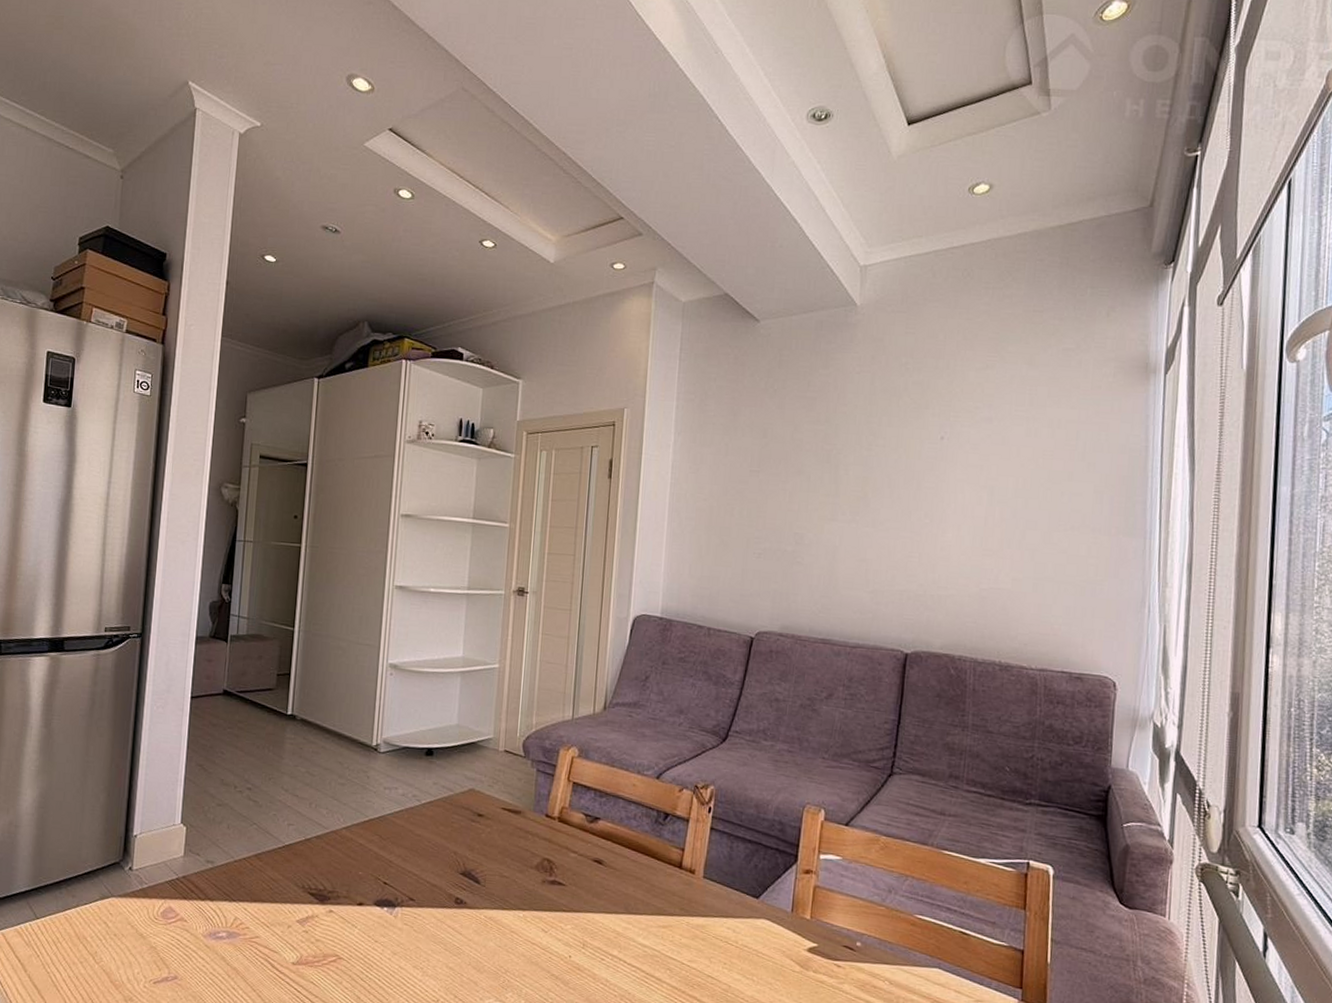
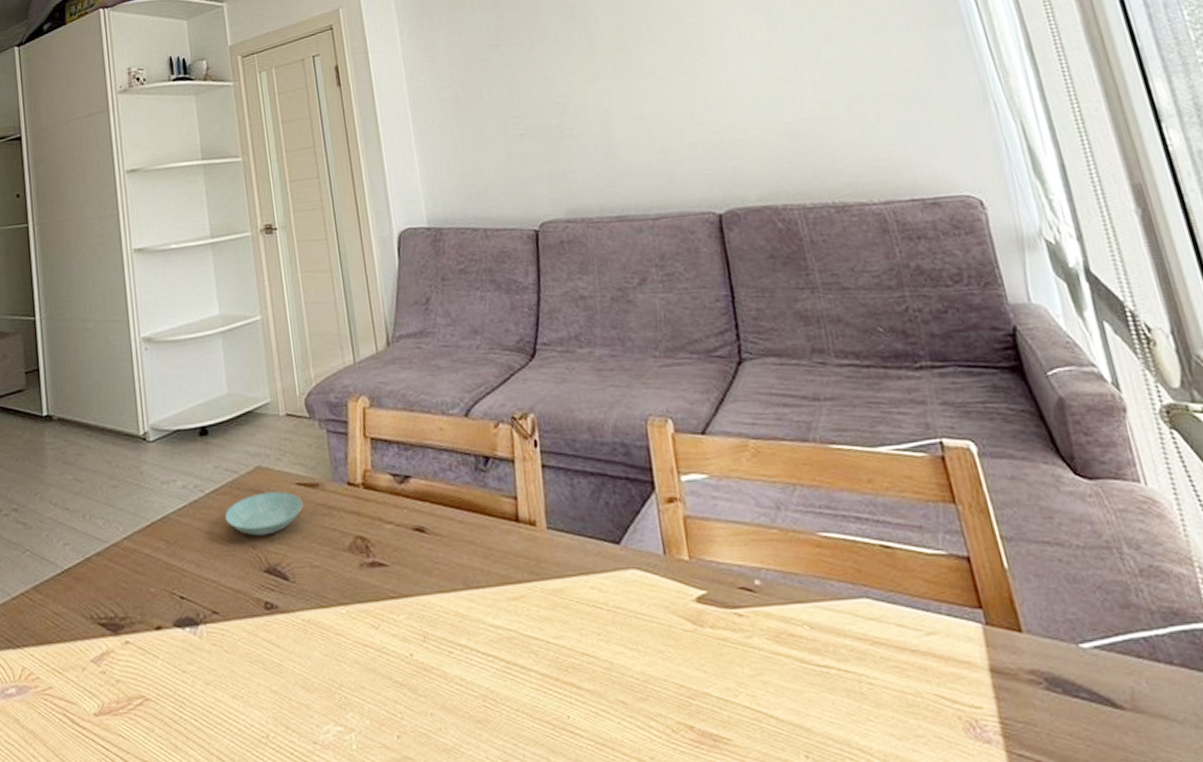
saucer: none [435,810,504,846] -> present [225,491,303,536]

